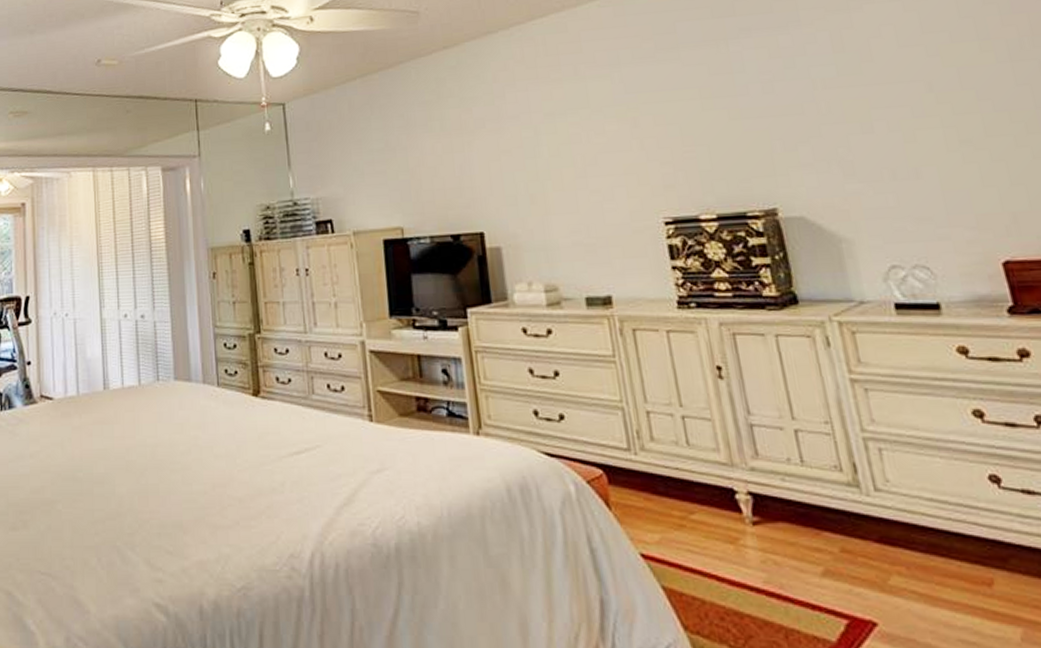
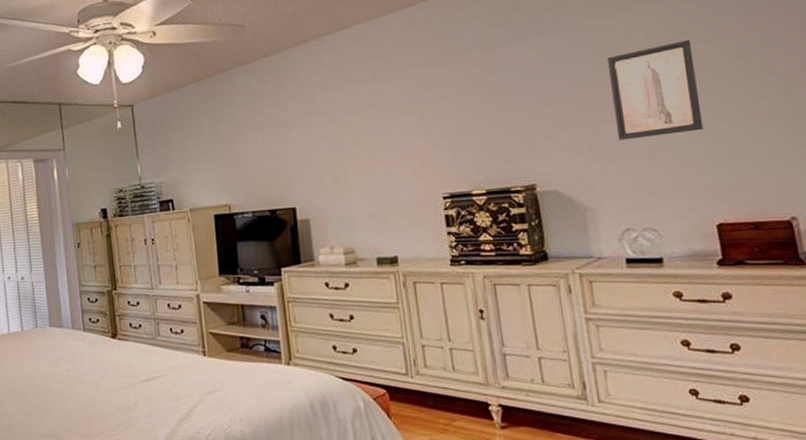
wall art: none [852,38,975,156] -> present [607,39,703,140]

